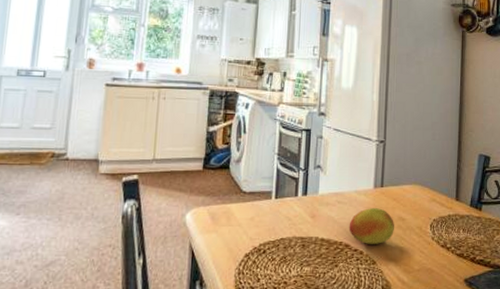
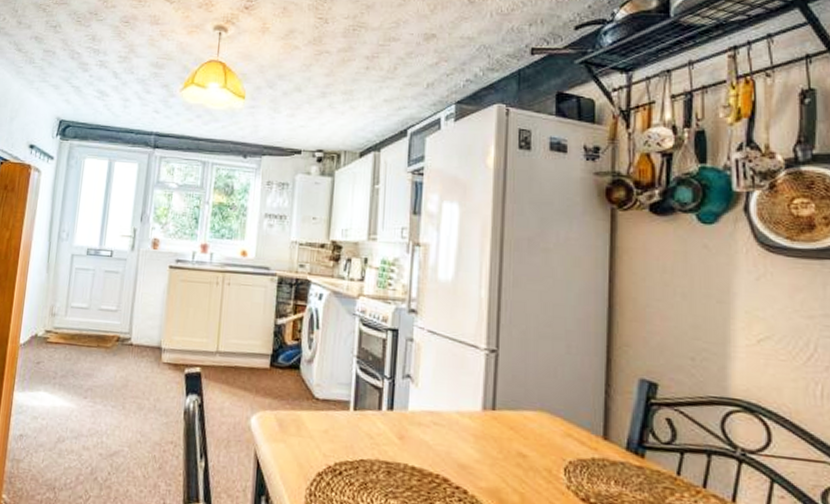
fruit: present [349,208,395,244] -> none [448,435,513,485]

